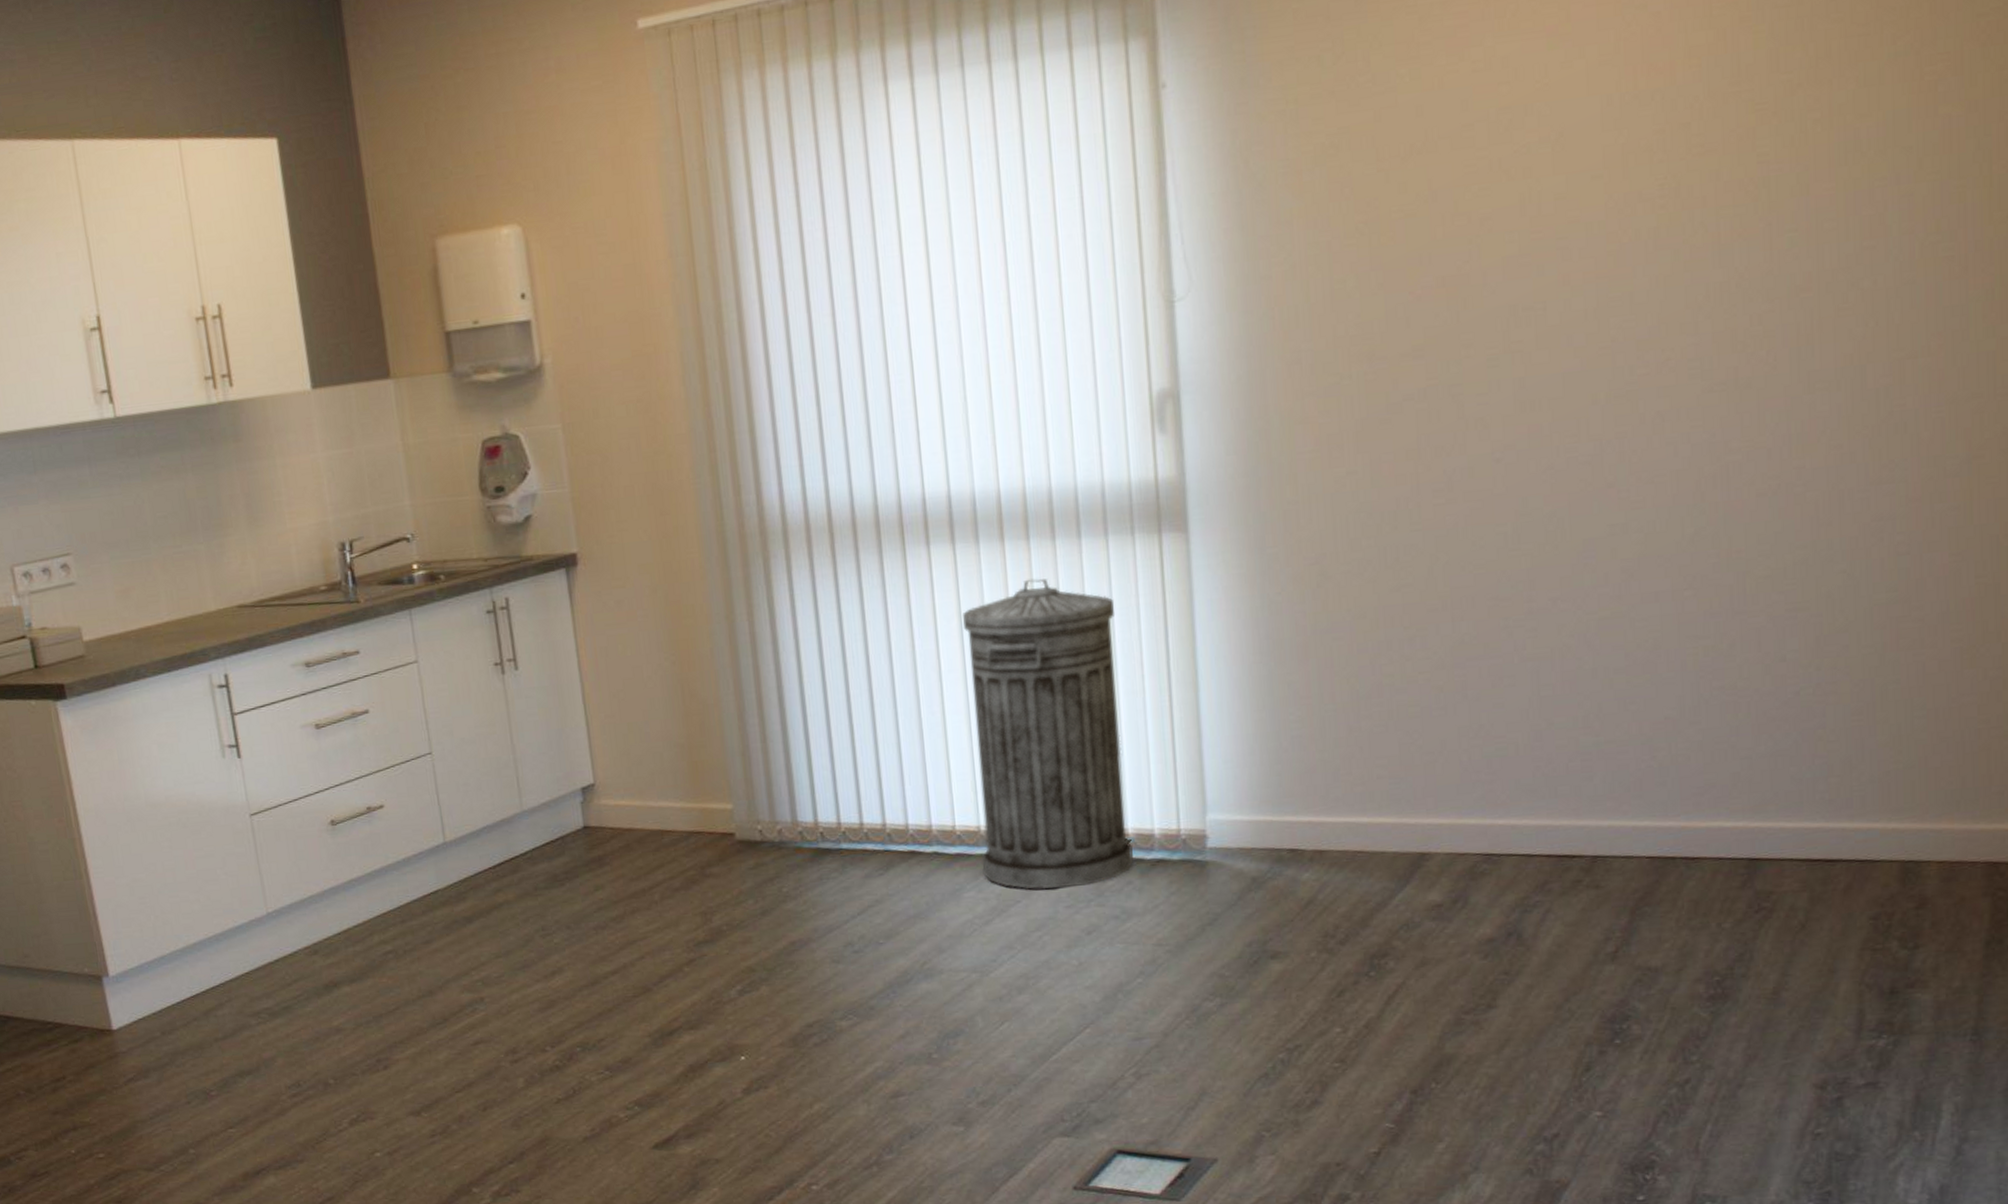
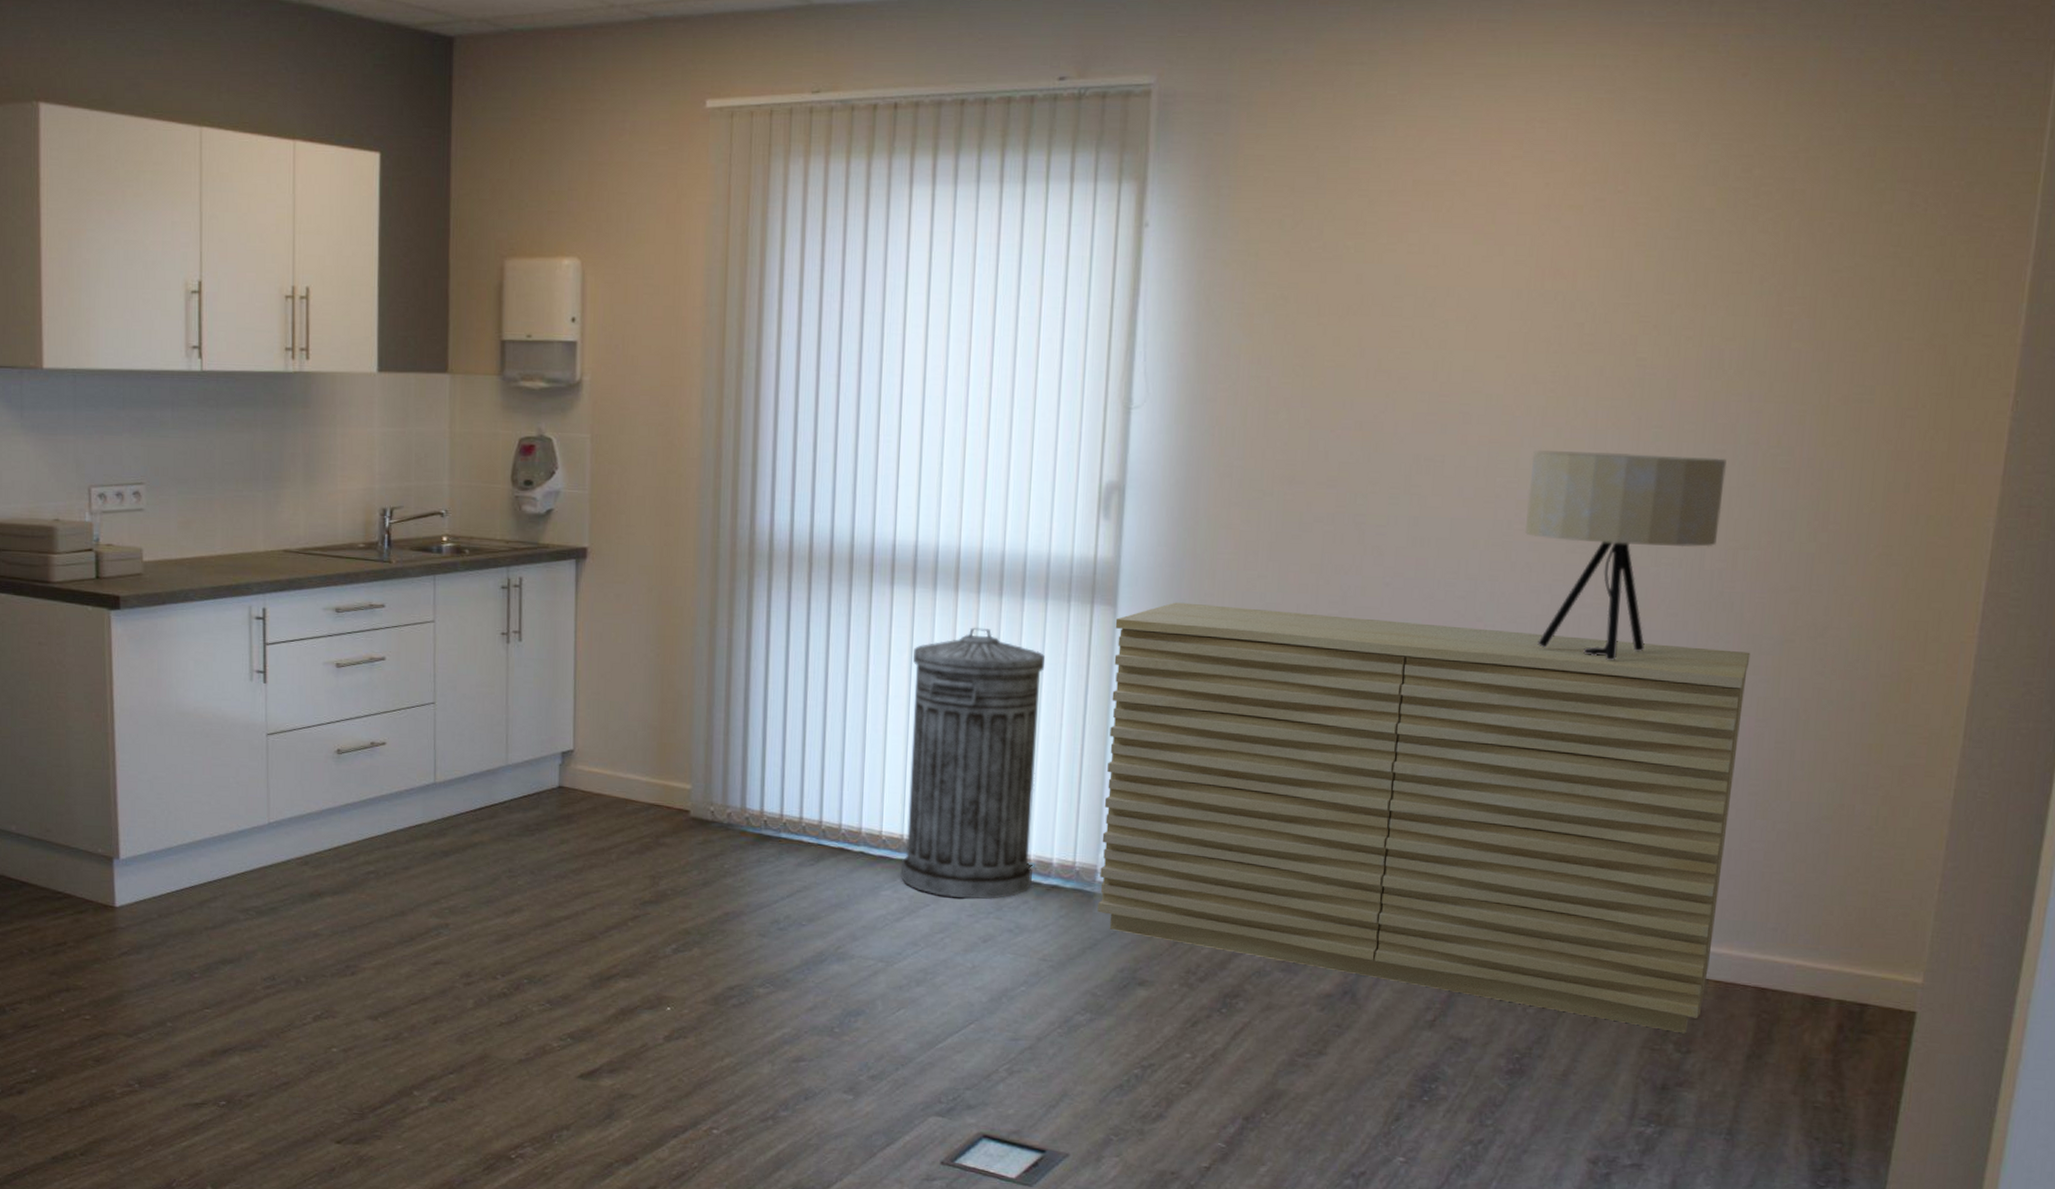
sideboard: none [1189,477,1934,927] -> present [1098,602,1751,1034]
table lamp: none [1648,255,1880,510] -> present [1525,450,1727,660]

